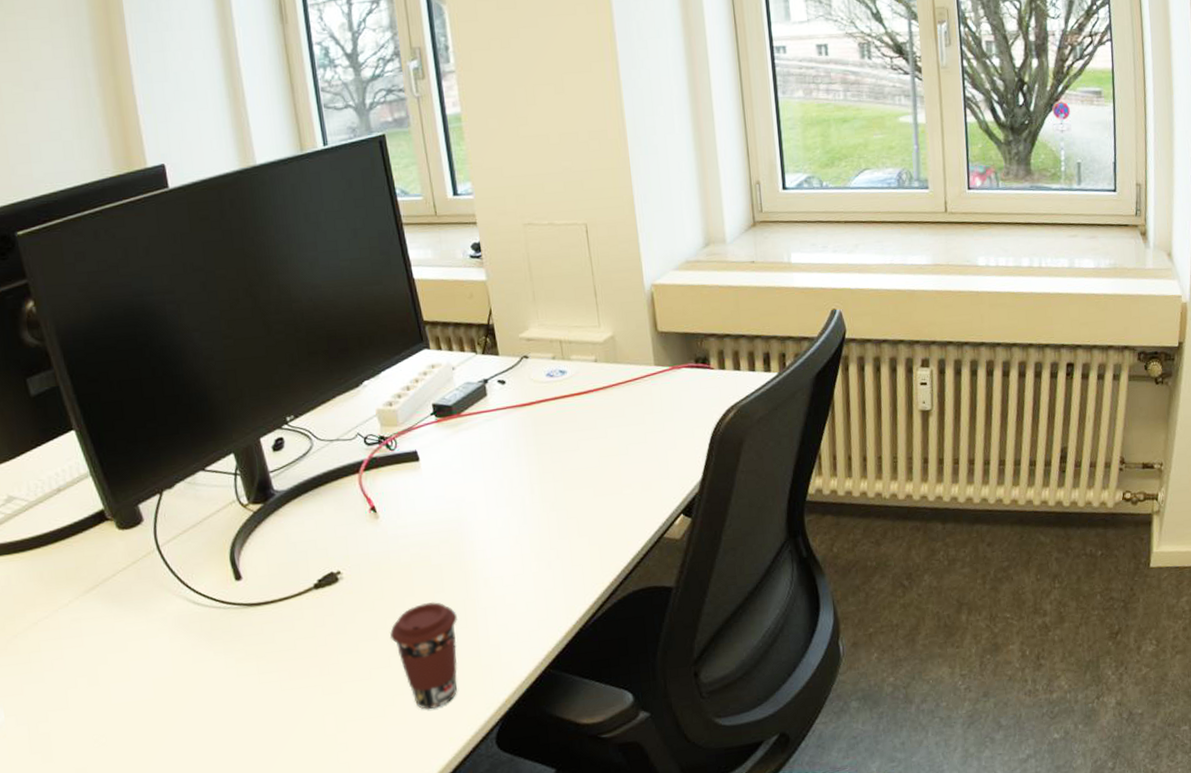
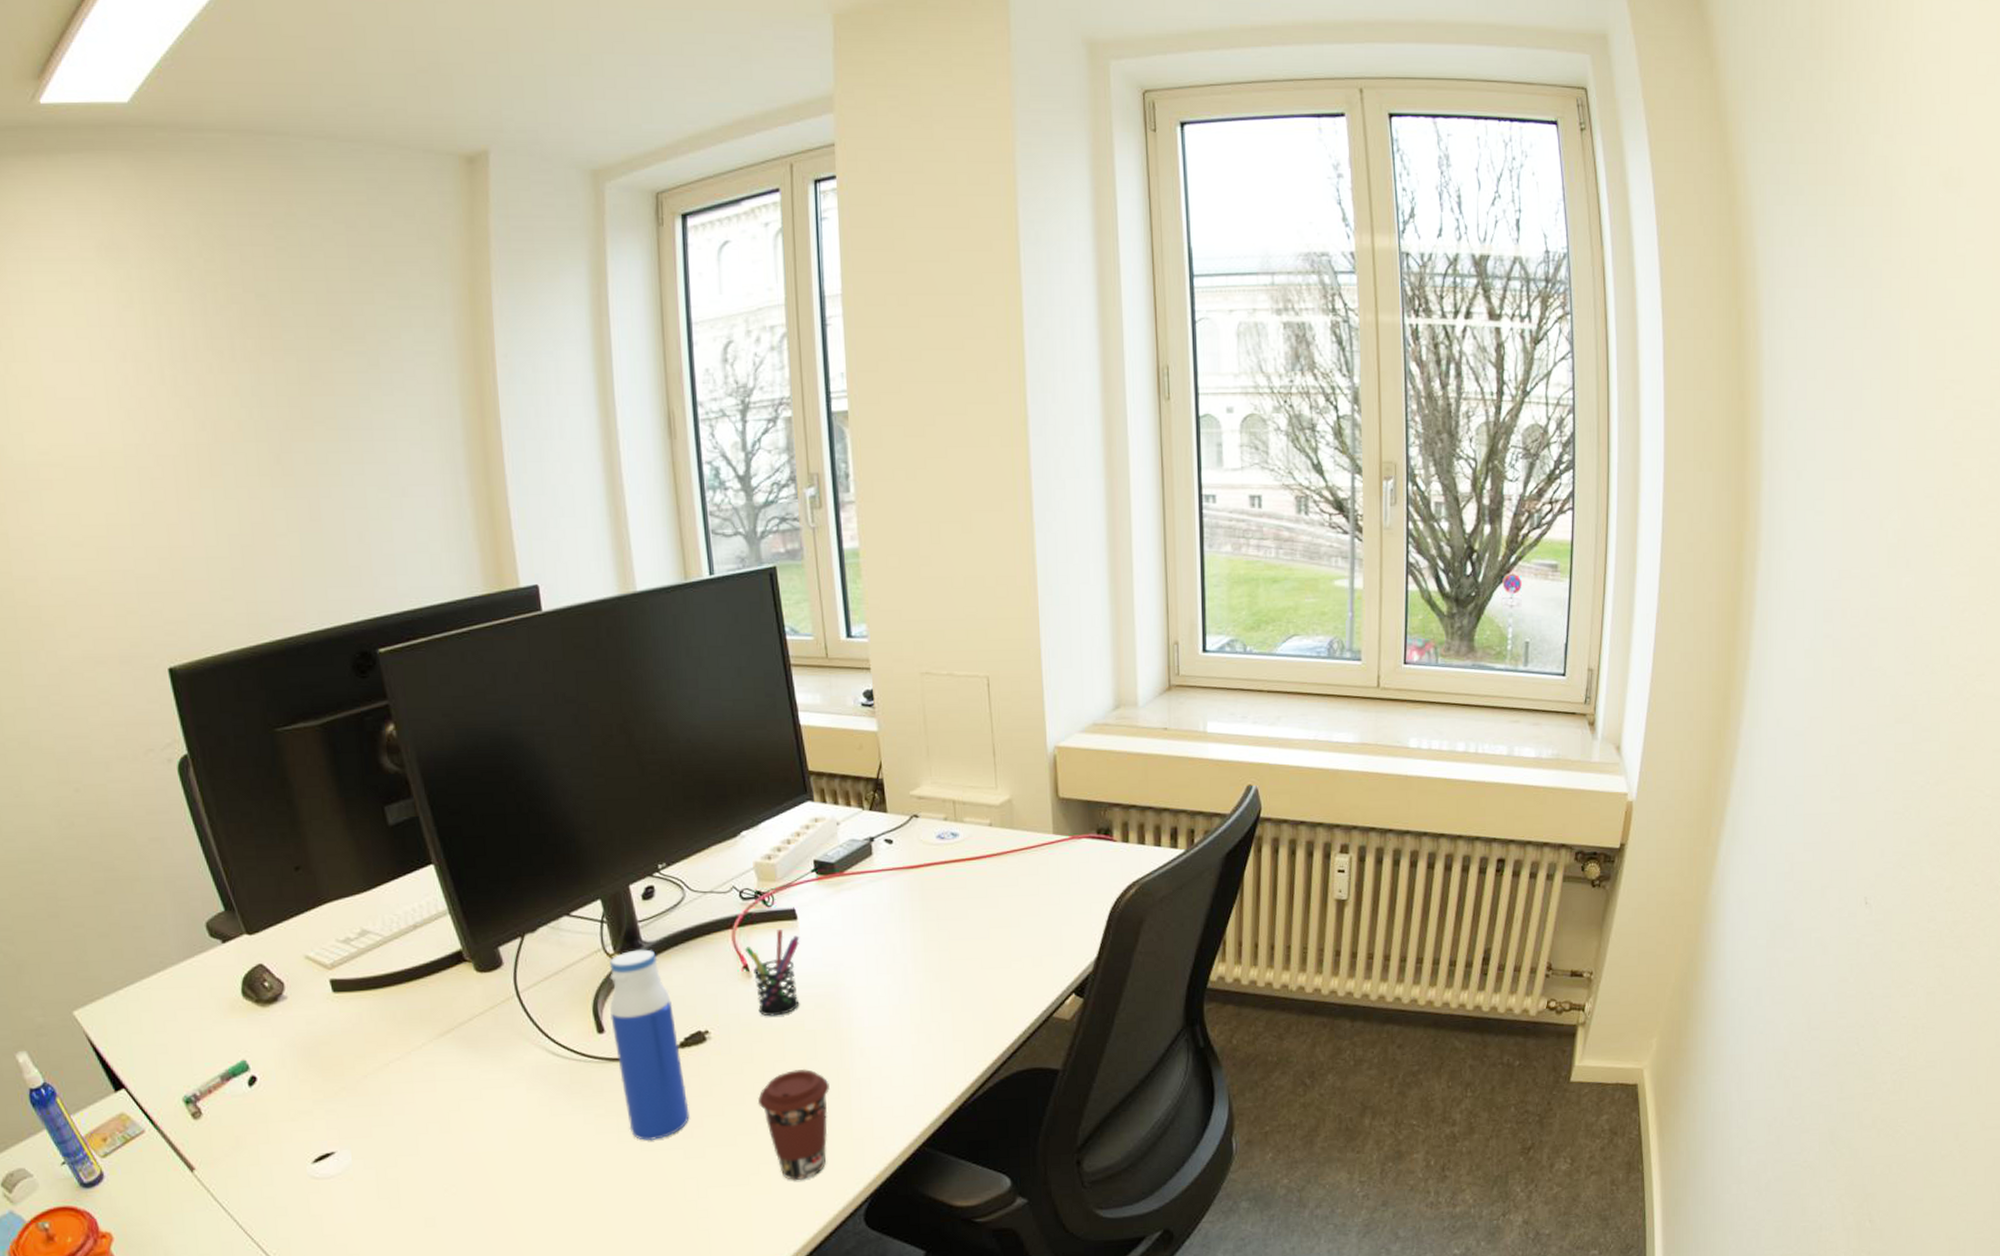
water bottle: none [244,497,326,681] -> present [609,949,690,1141]
pen holder: none [371,471,425,554] -> present [744,930,800,1017]

